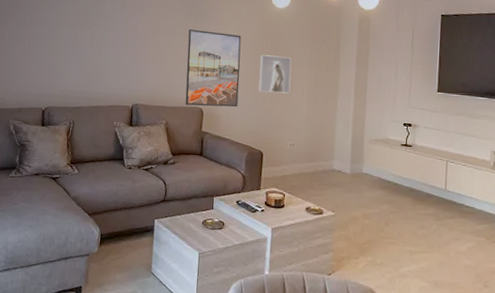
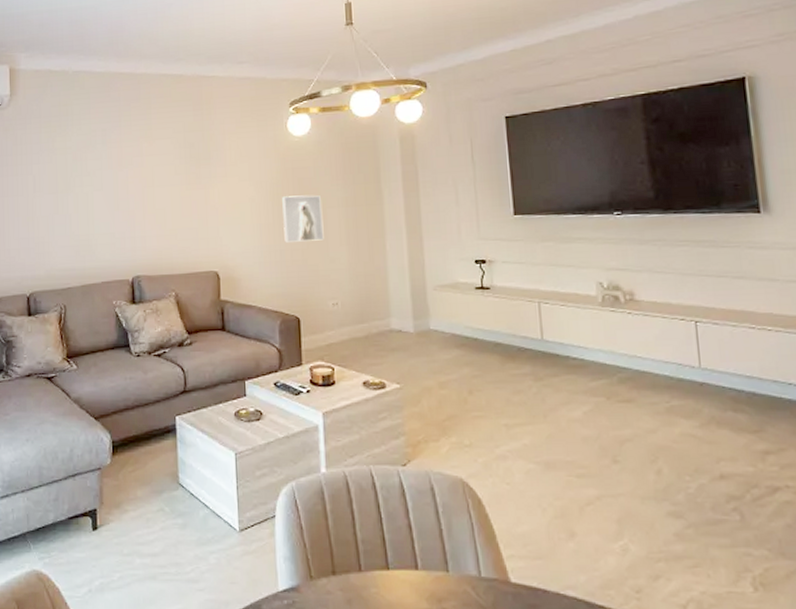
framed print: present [185,29,242,107] -> none [191,175,261,270]

